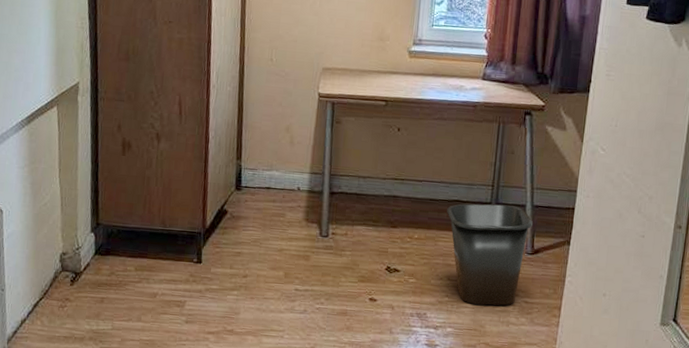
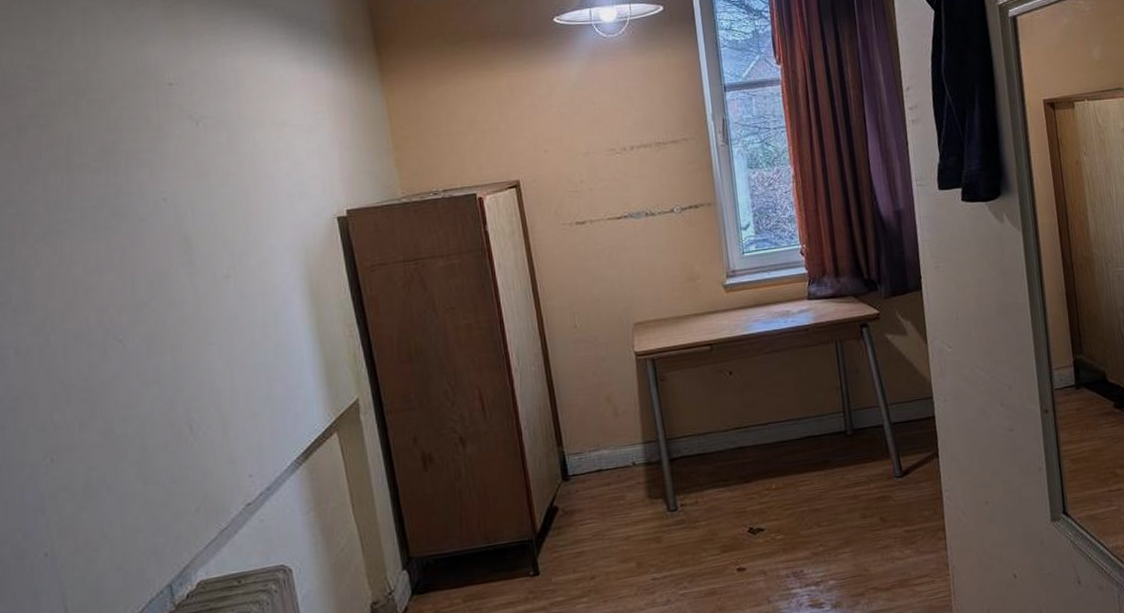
waste bin: present [447,203,533,306] -> none [801,428,895,548]

